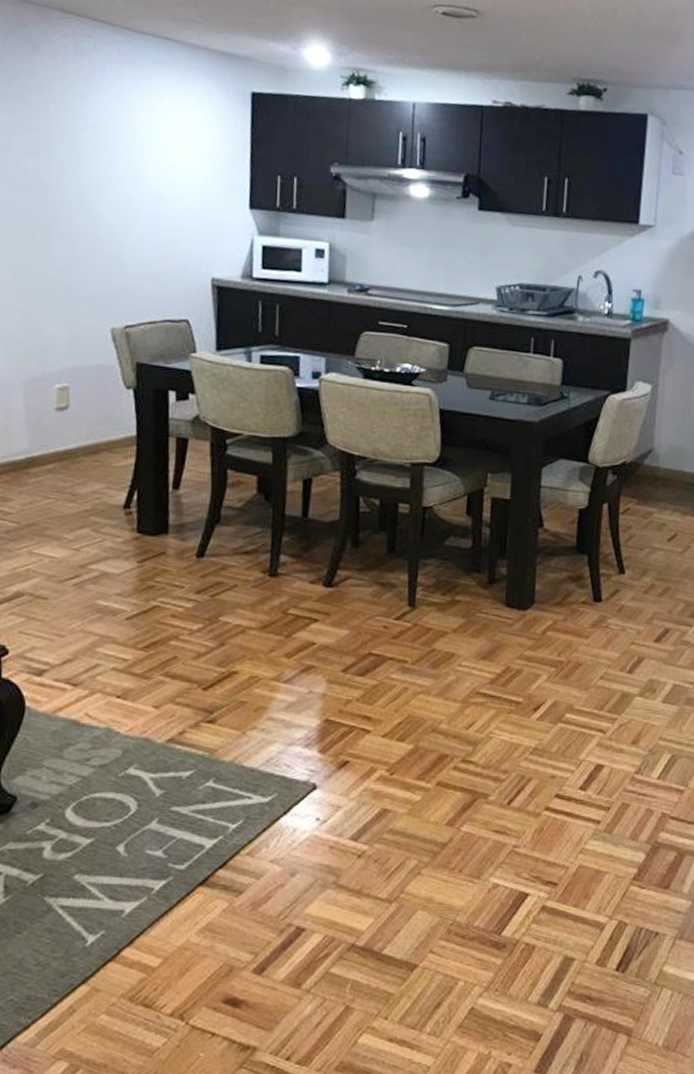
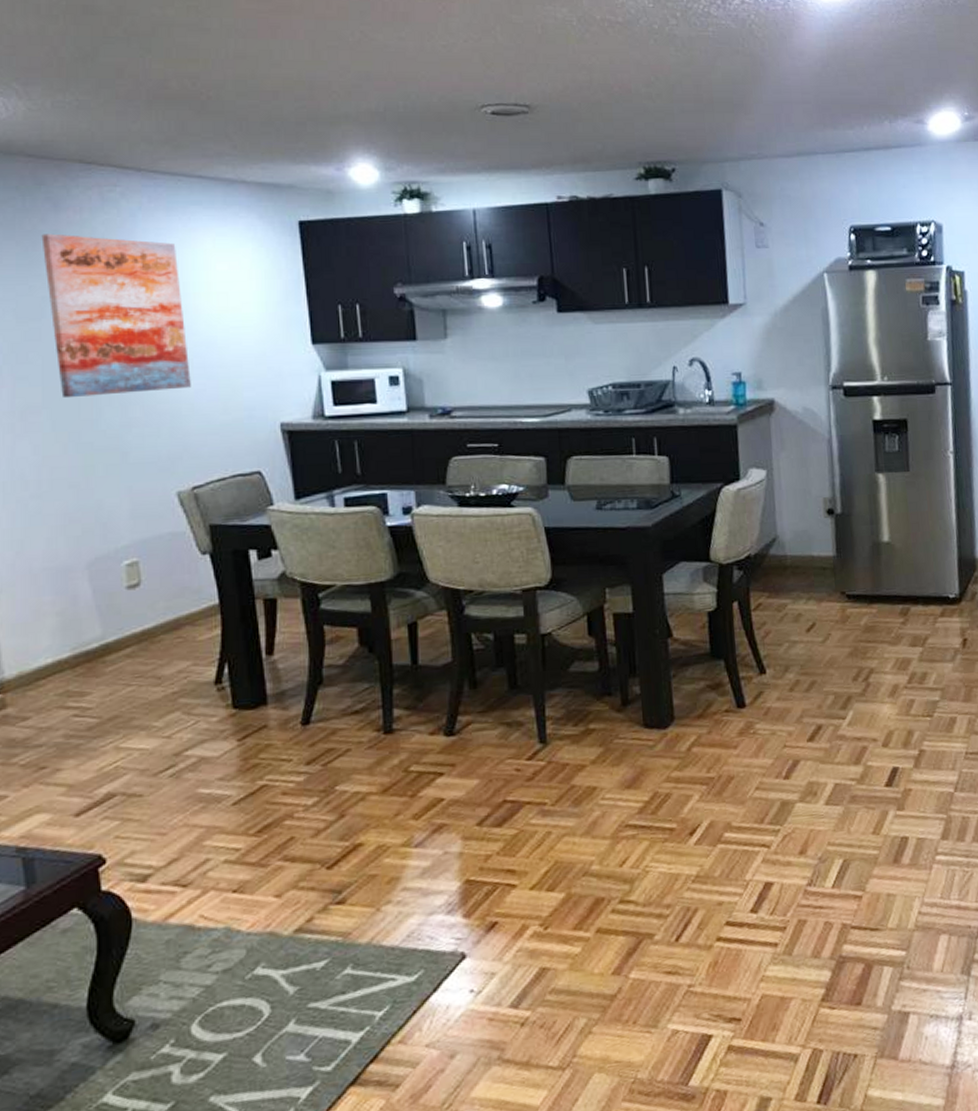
wall art: none [17,73,137,234] -> present [41,233,191,399]

